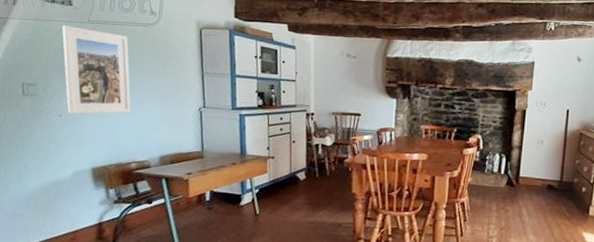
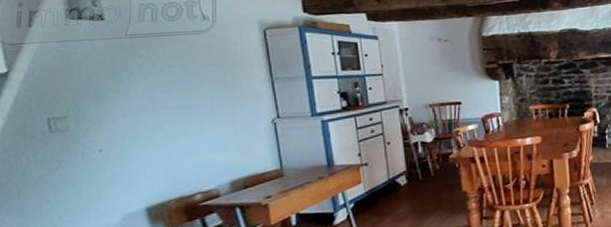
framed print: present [62,25,131,115] -> none [93,44,189,148]

